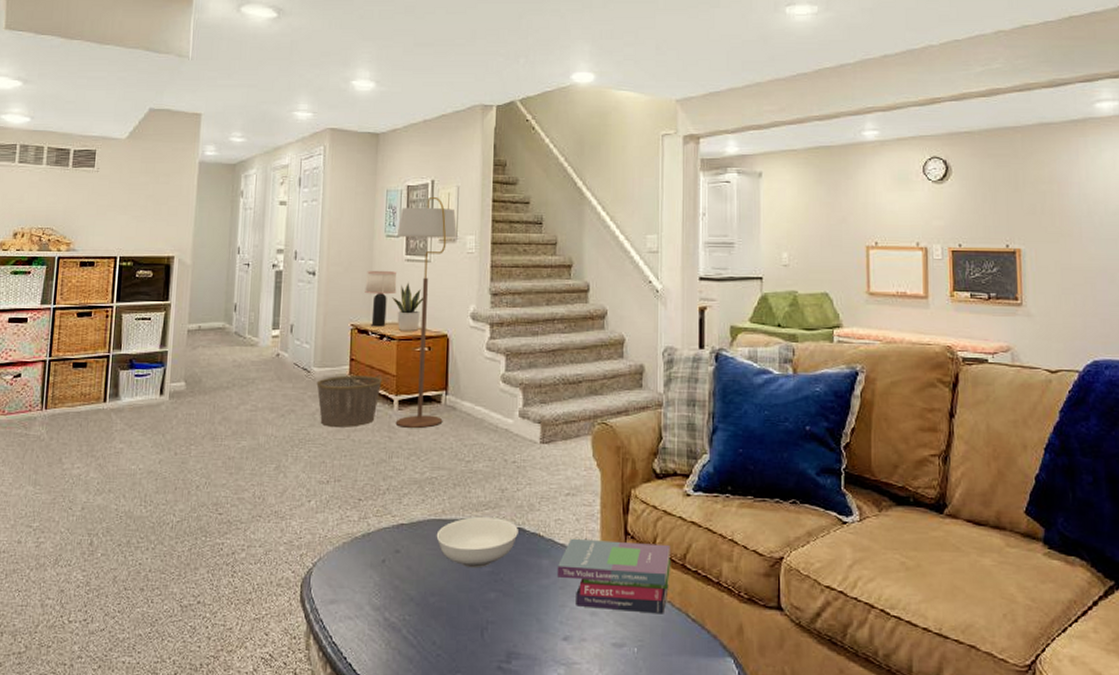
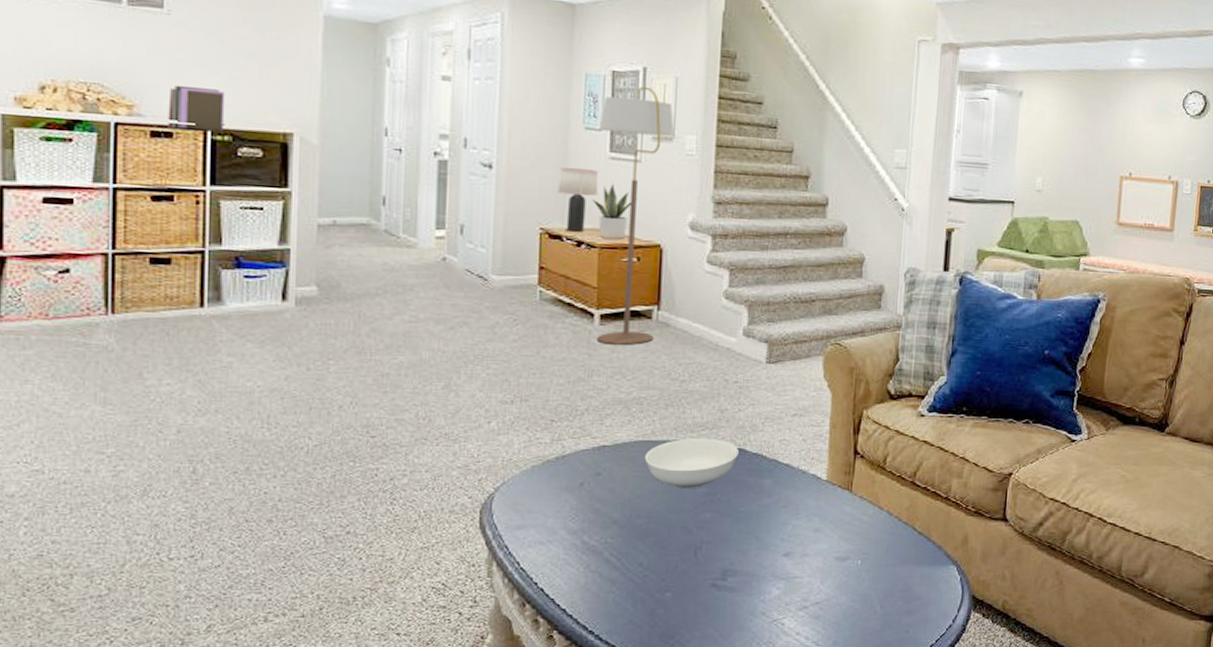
books: none [91,224,131,260] -> present [168,84,225,133]
basket: present [316,375,382,427] -> none [496,285,580,343]
books: present [556,538,672,614] -> none [779,458,902,528]

